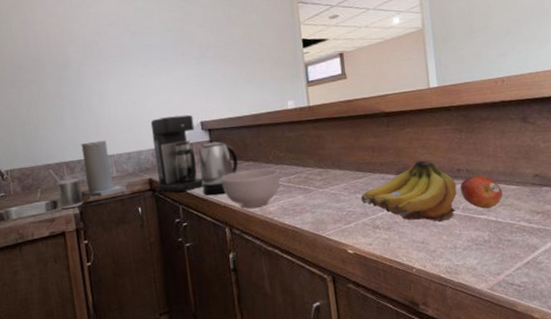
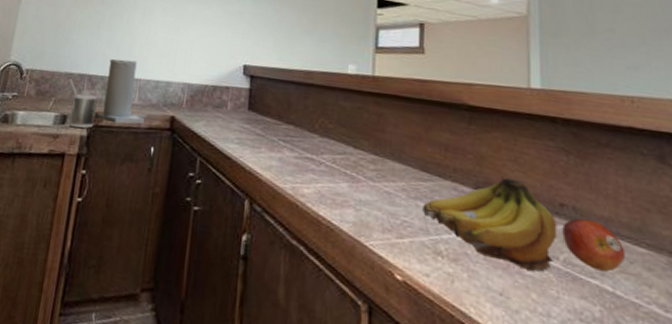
coffee maker: present [150,114,203,193] -> none [179,50,237,142]
kettle: present [198,141,239,195] -> none [228,91,278,156]
bowl: present [221,168,280,209] -> none [252,133,324,185]

